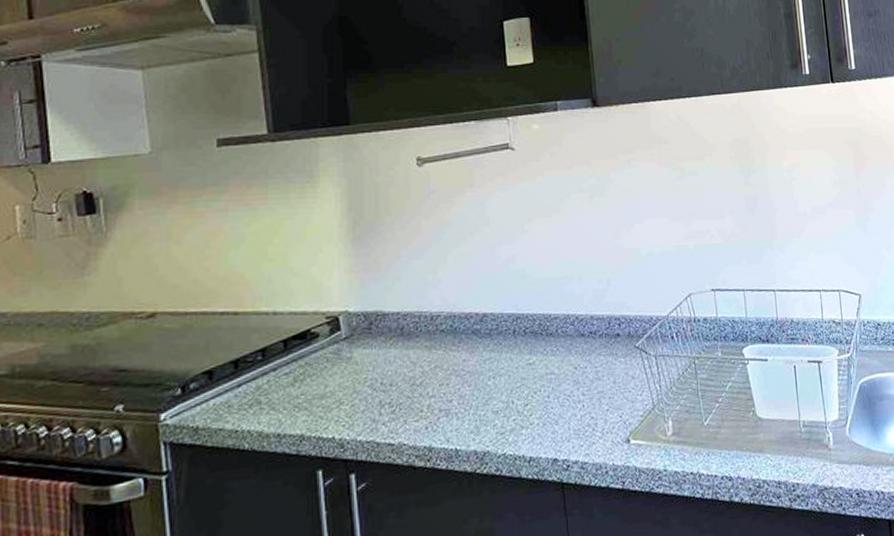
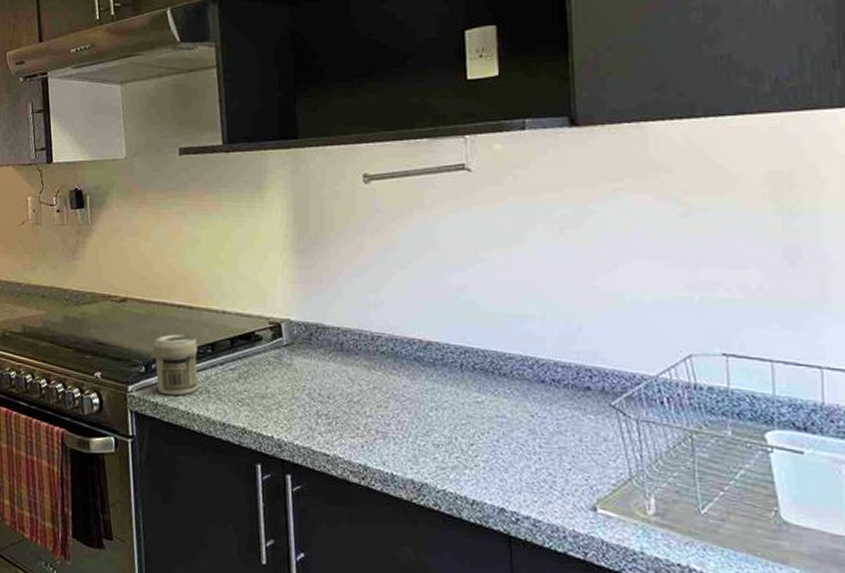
jar: none [190,344,247,417] -> present [152,334,198,396]

